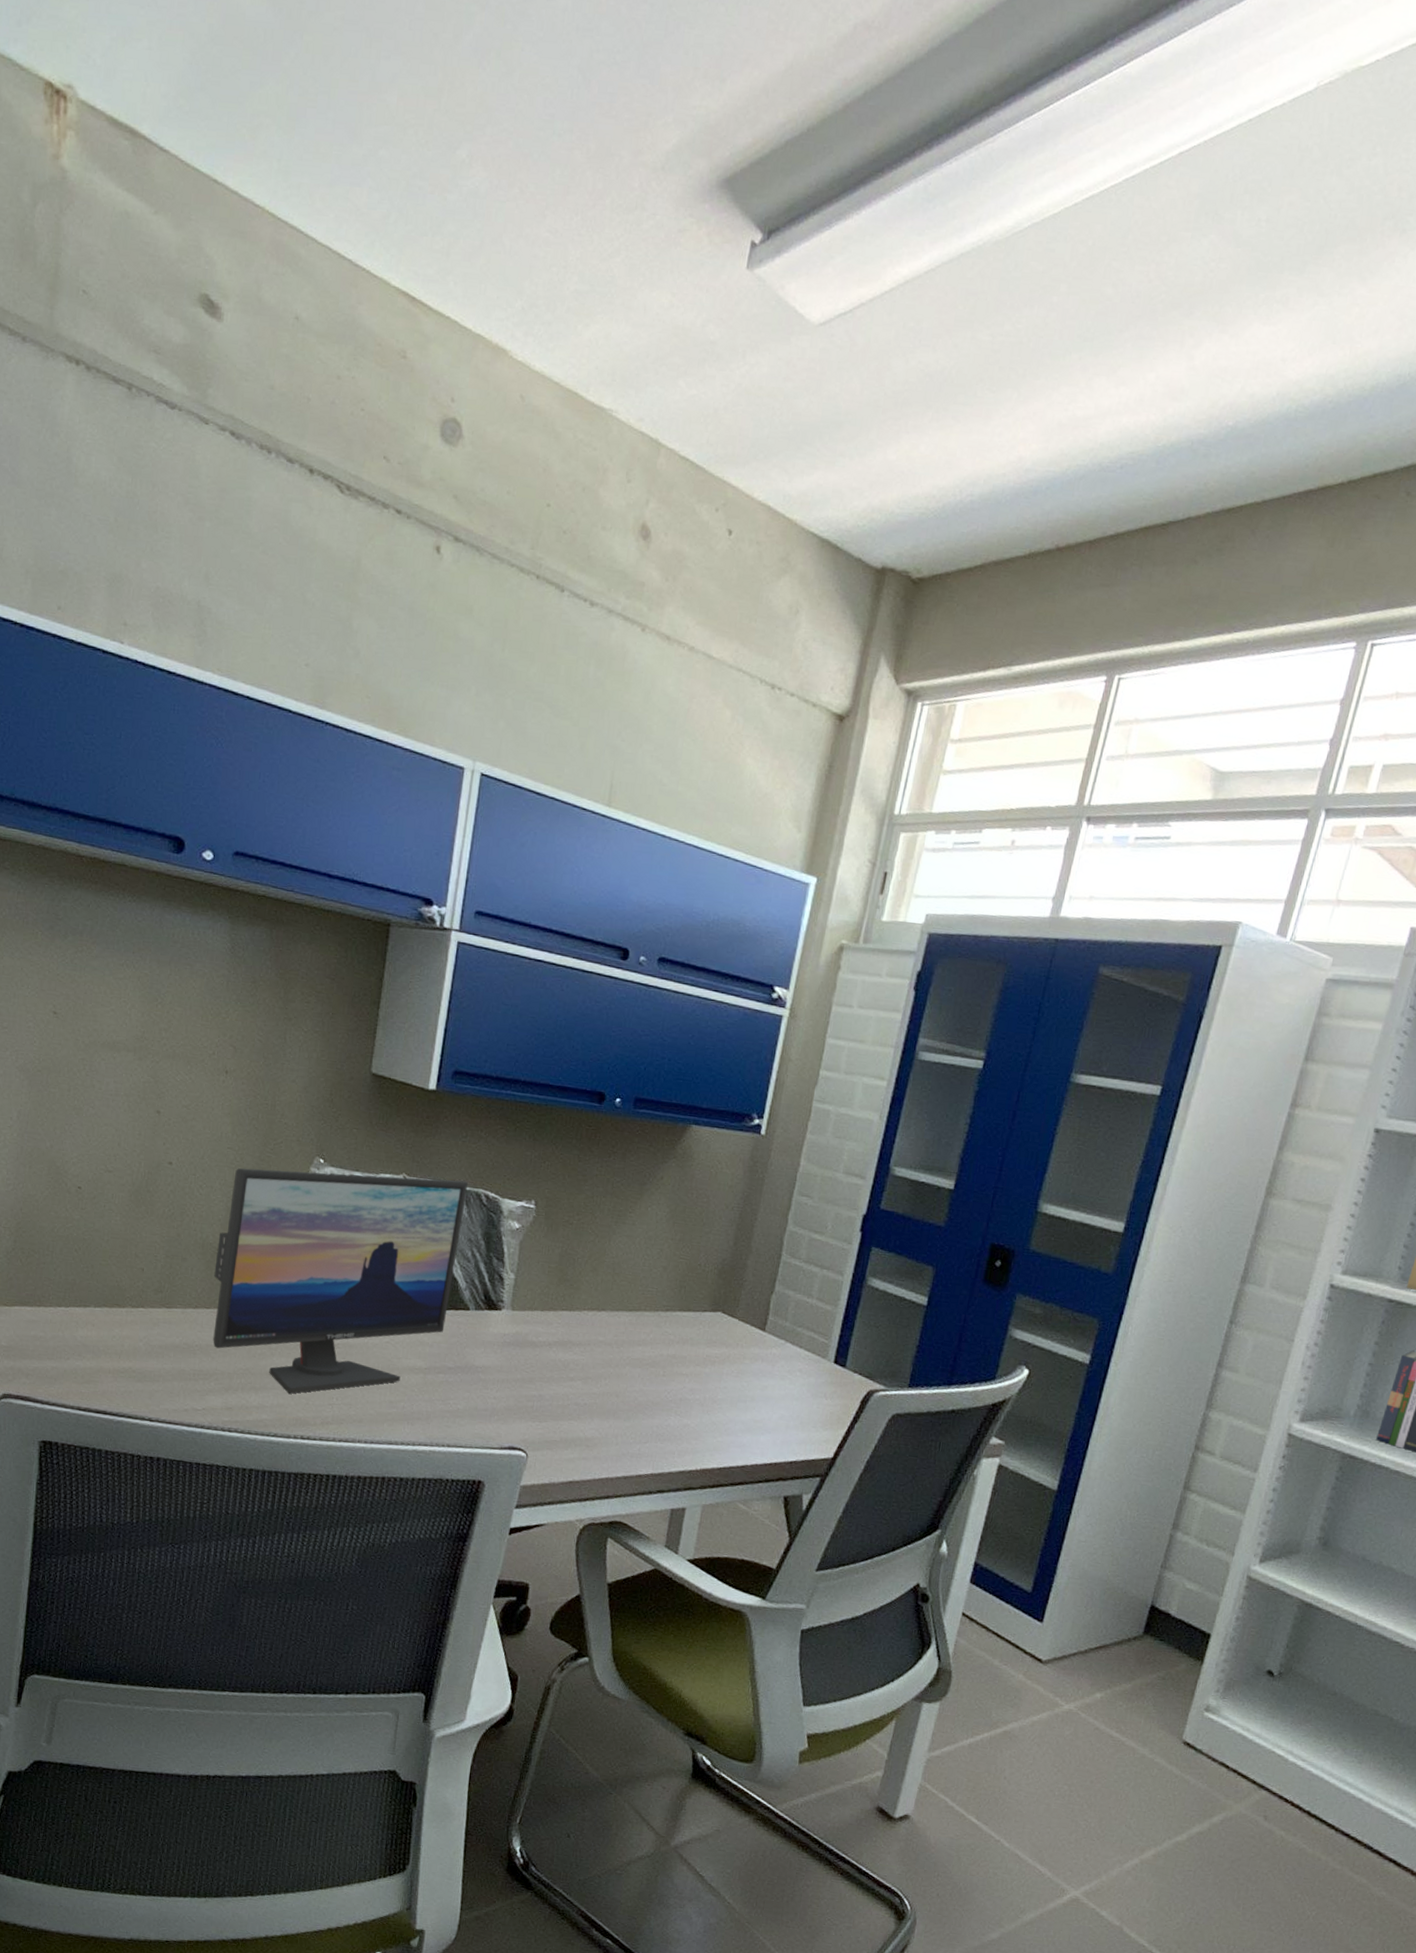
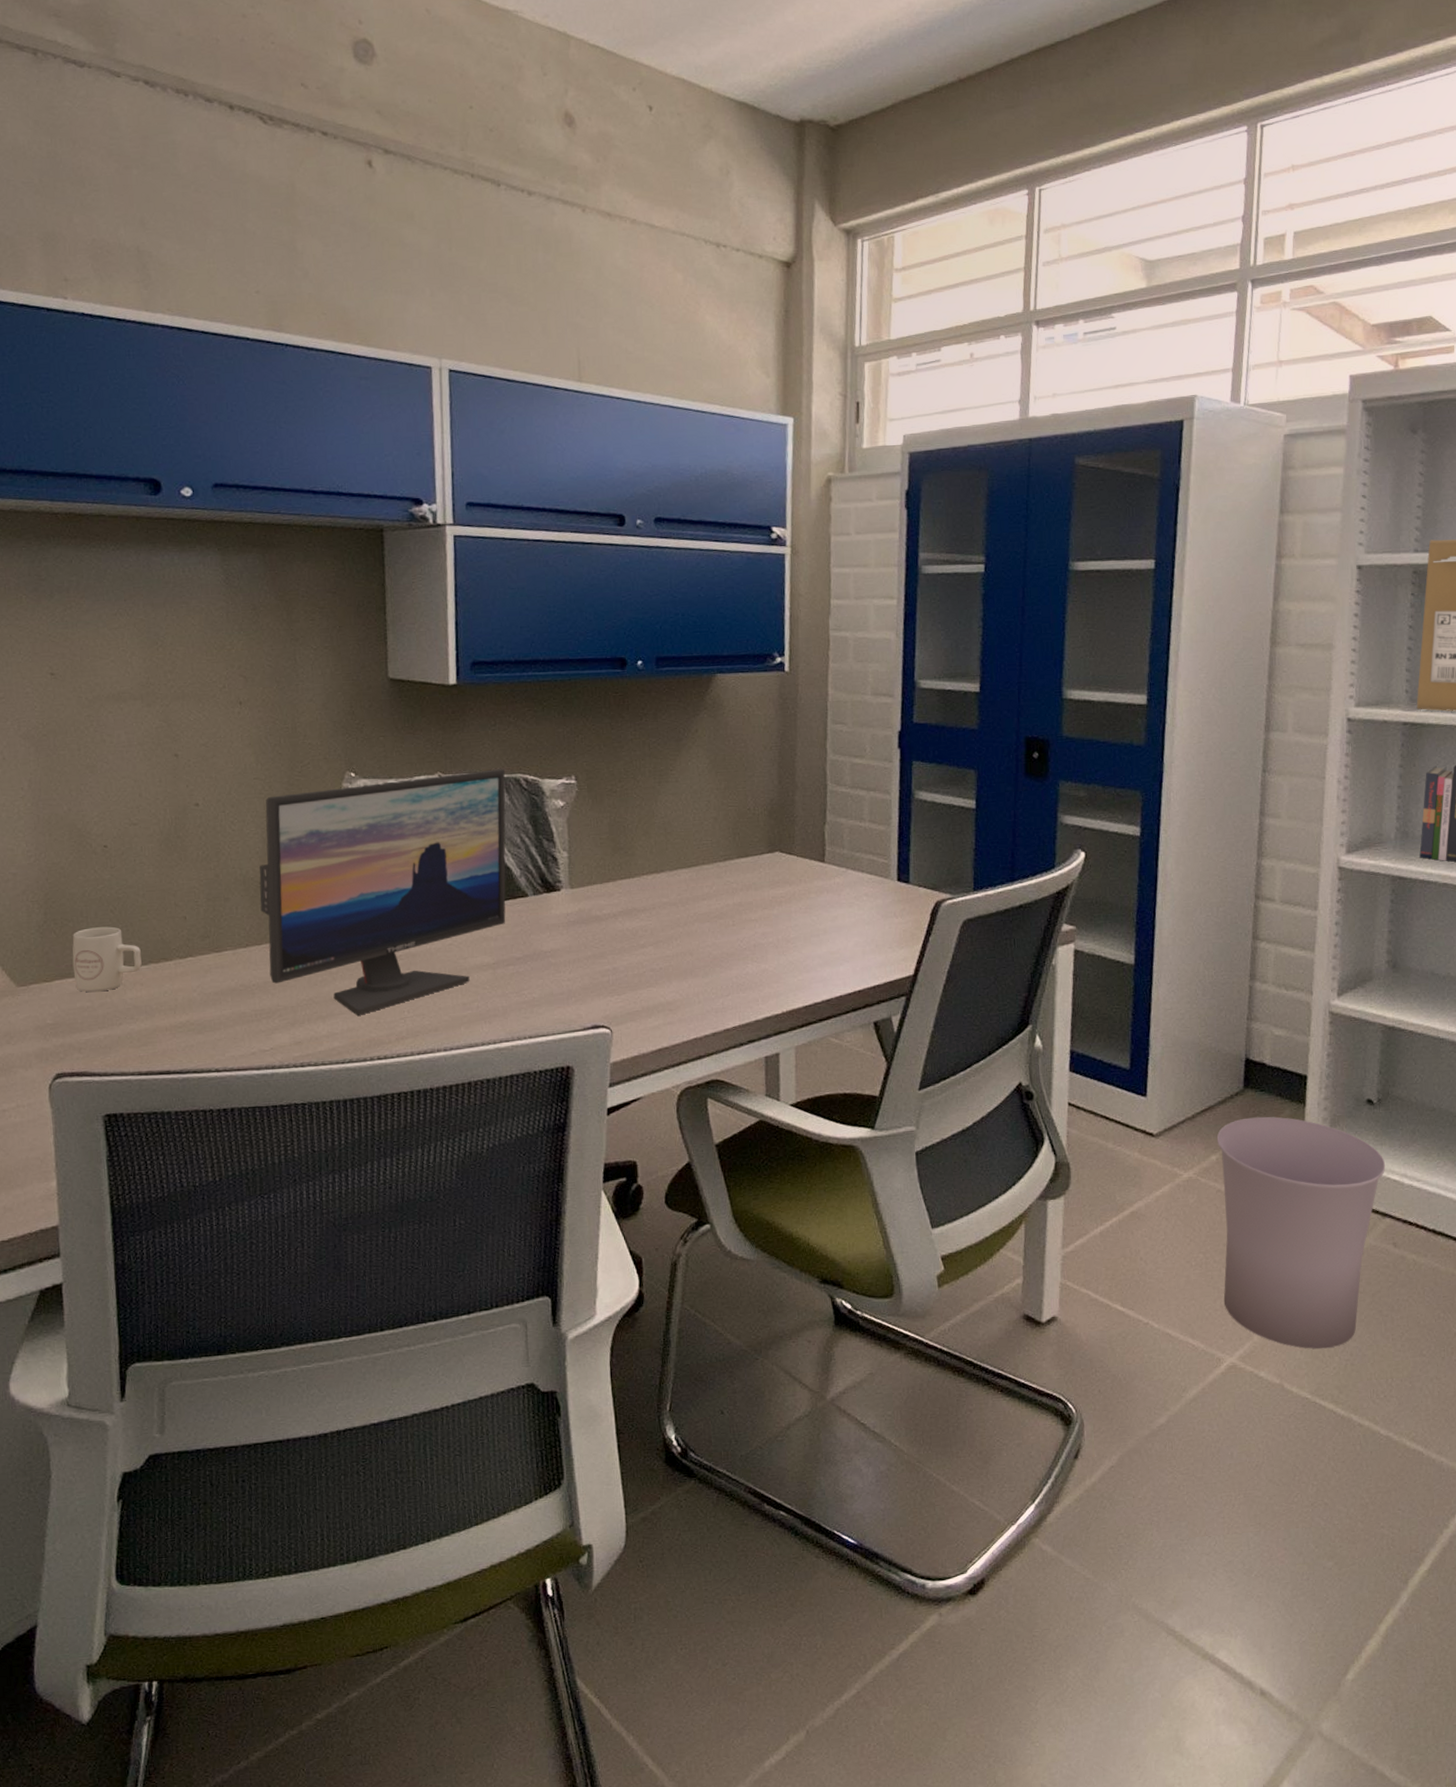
mug: none [32,1262,97,1325] -> present [72,926,142,993]
waste bin: none [1079,1663,1274,1903] -> present [1216,1116,1386,1349]

